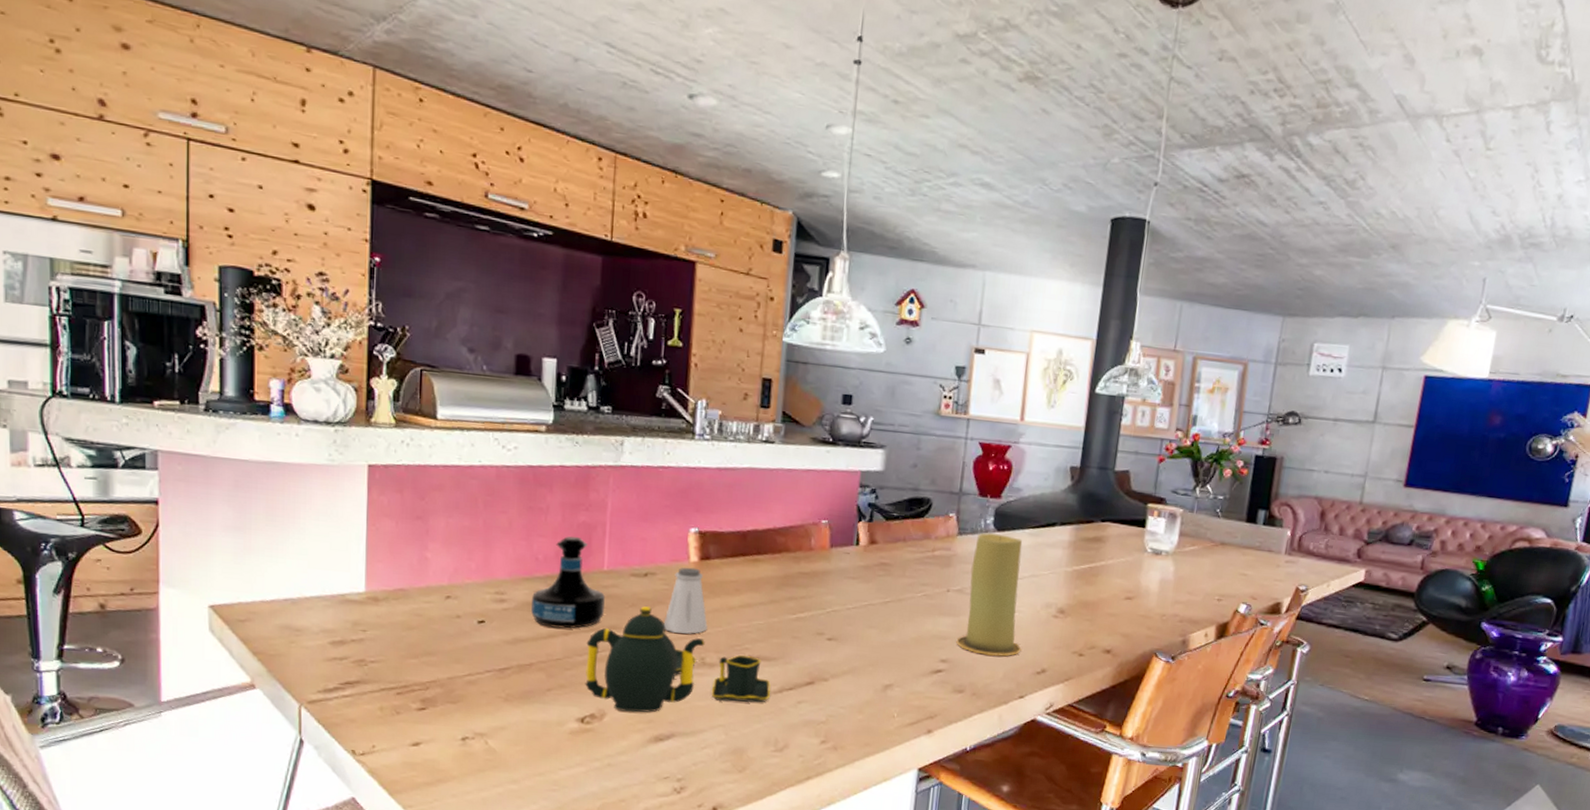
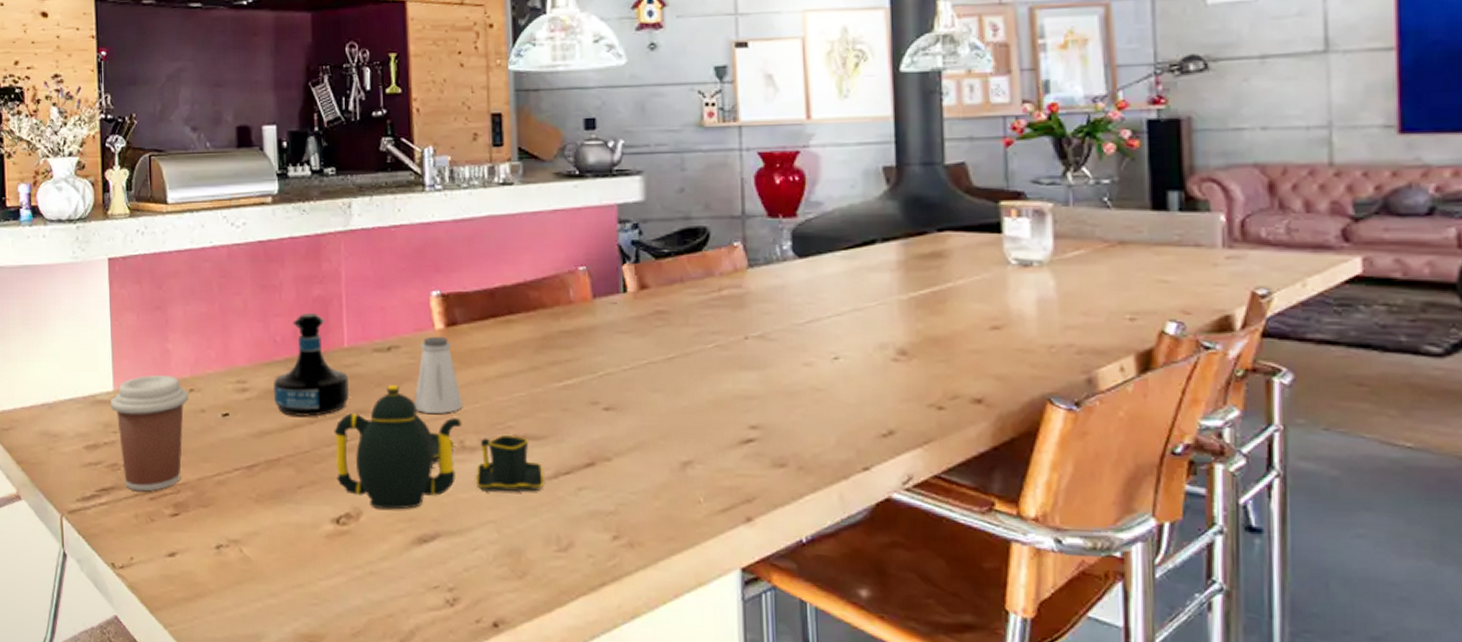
coffee cup: none [361,580,445,687] -> present [111,374,188,492]
candle: present [956,533,1023,657] -> none [766,261,856,418]

